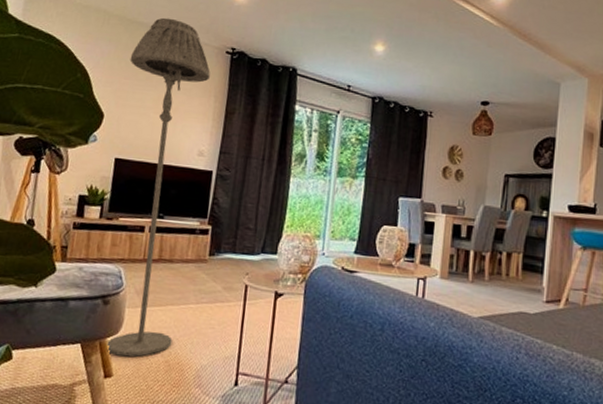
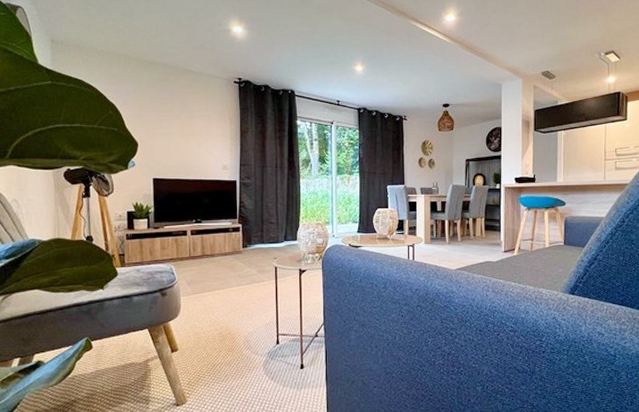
floor lamp: present [106,17,211,357] -> none [153,57,224,334]

